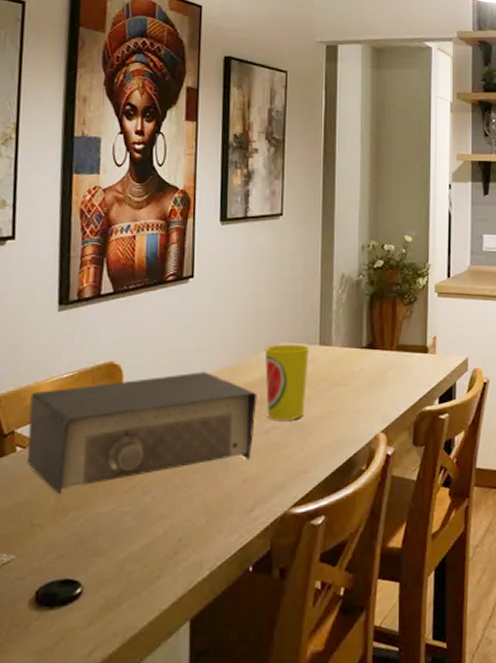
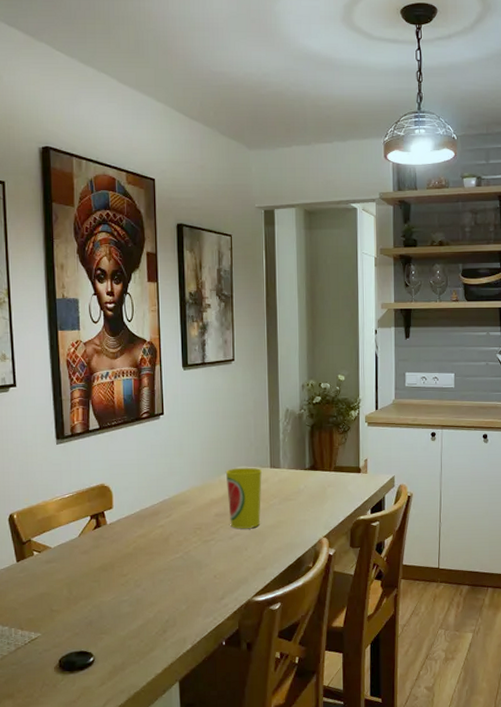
speaker: present [27,371,257,495] -> none [41,491,222,588]

